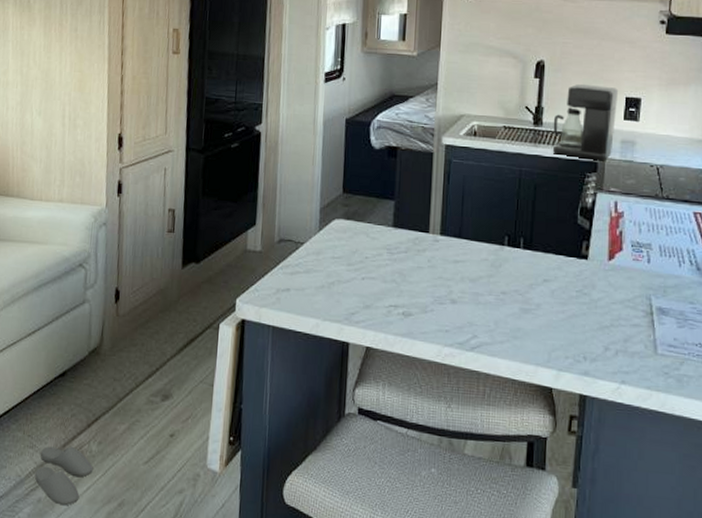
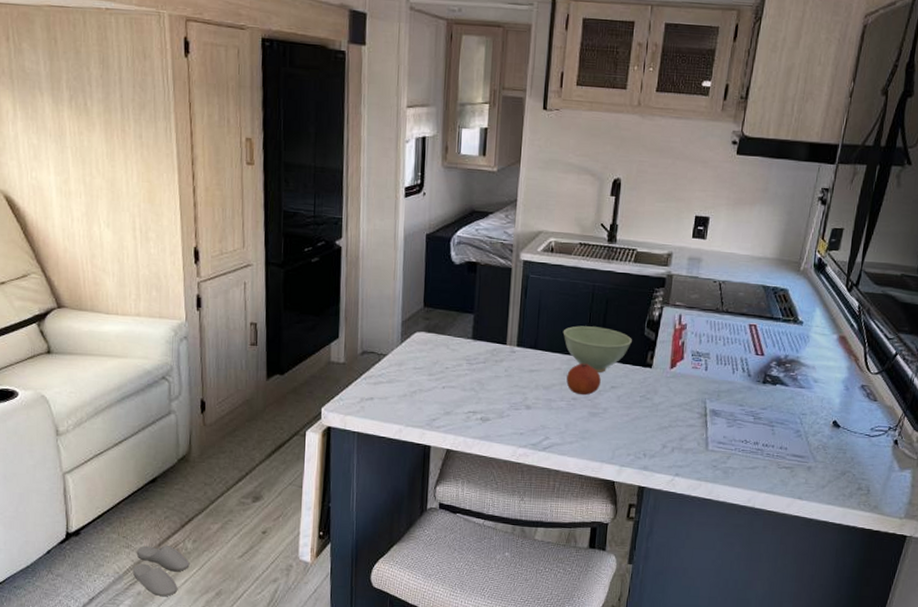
bowl: none [489,213,564,264] -> present [563,325,632,372]
fruit: none [494,253,532,290] -> present [566,363,601,396]
coffee maker: present [553,83,618,161] -> none [625,202,688,277]

